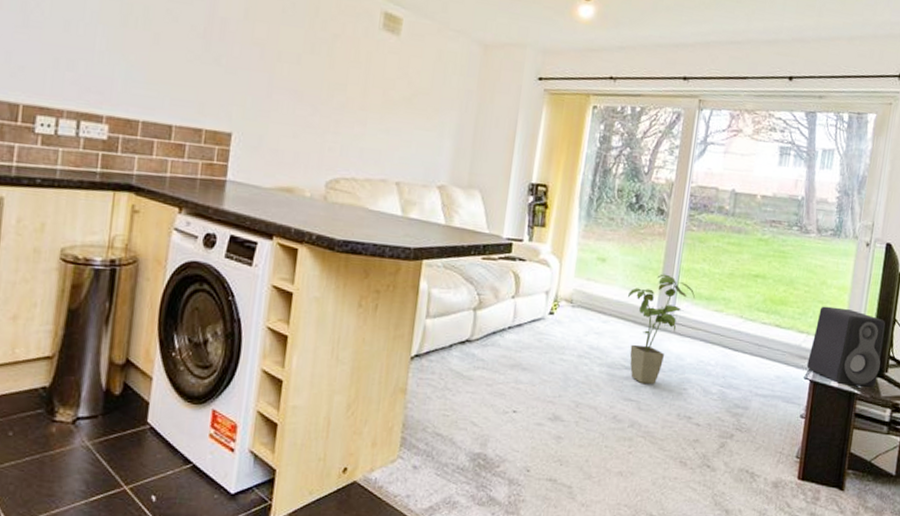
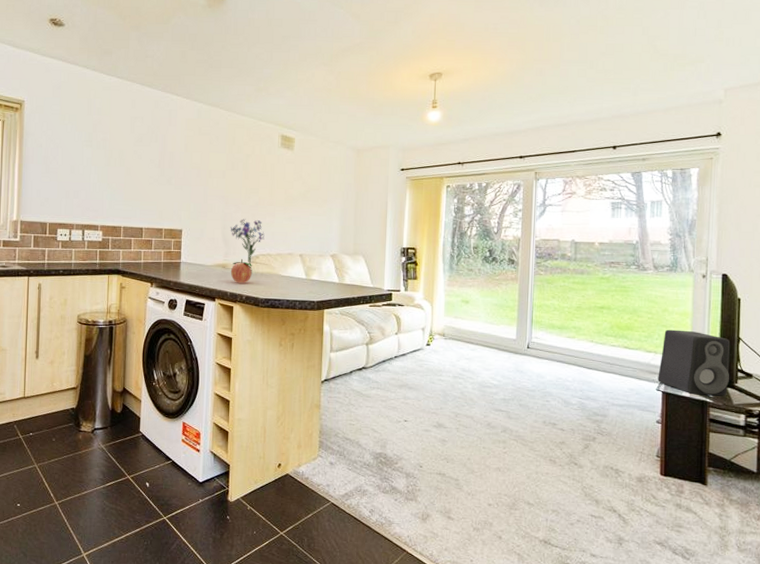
fruit: none [297,182,330,218] -> present [230,259,253,284]
flowers: none [302,125,351,205] -> present [230,219,265,274]
house plant: present [628,274,696,384] -> none [491,310,549,397]

